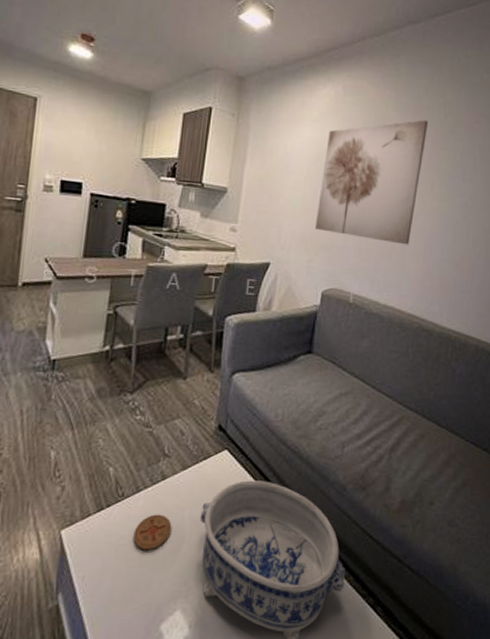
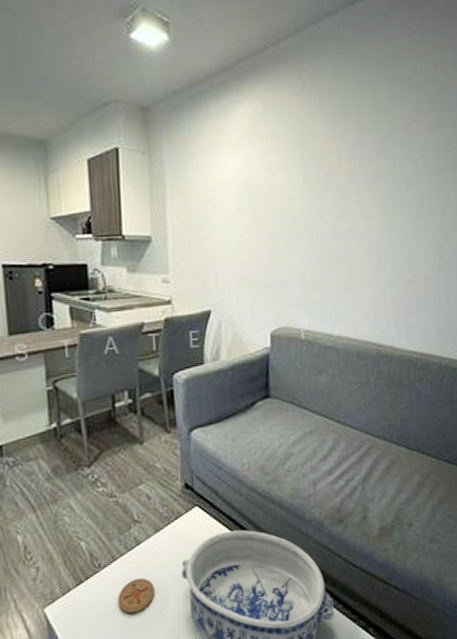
wall art: present [314,120,429,245] -> none [252,127,362,270]

